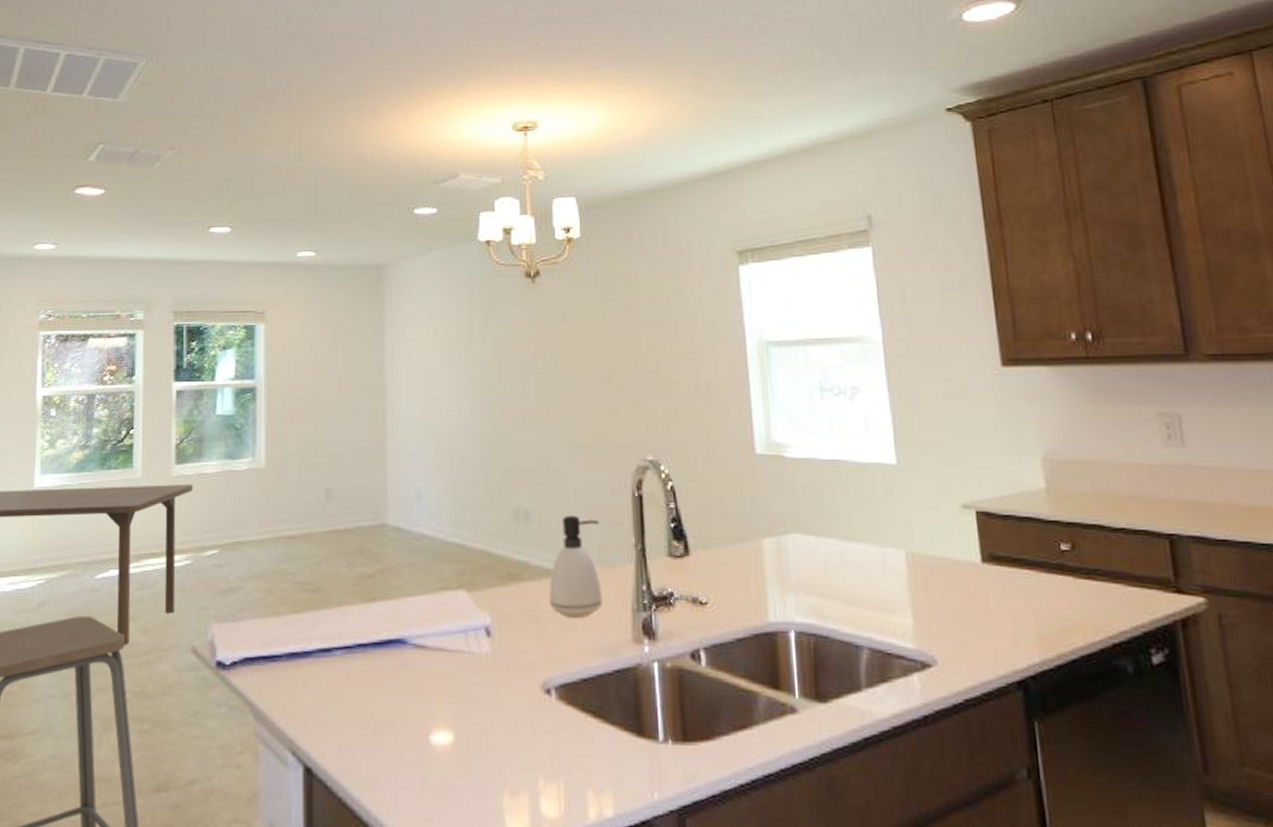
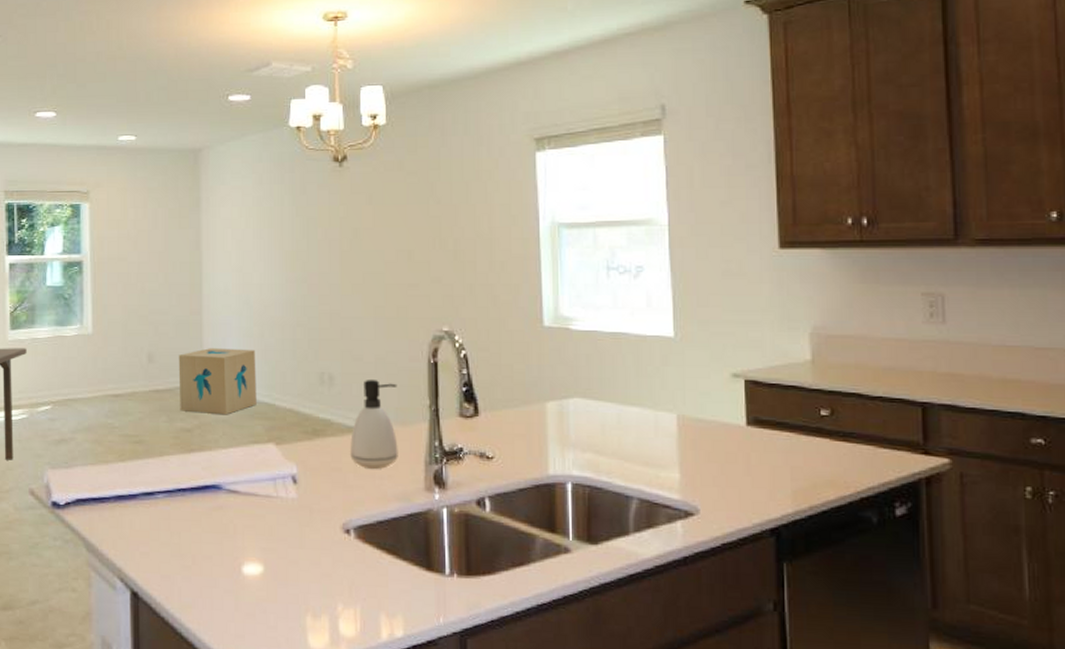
cardboard box: none [359,482,445,558] -> present [178,348,257,415]

